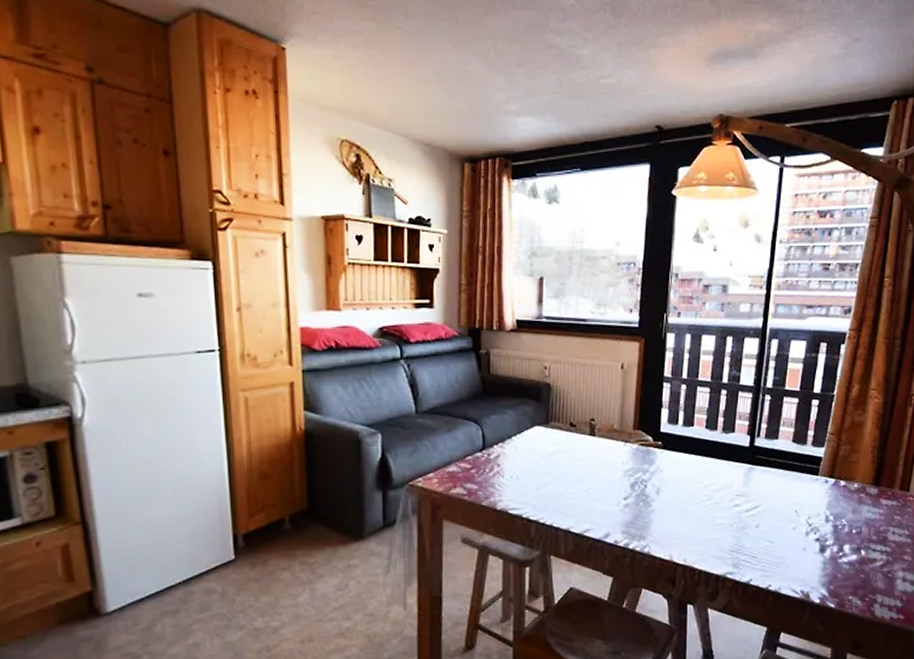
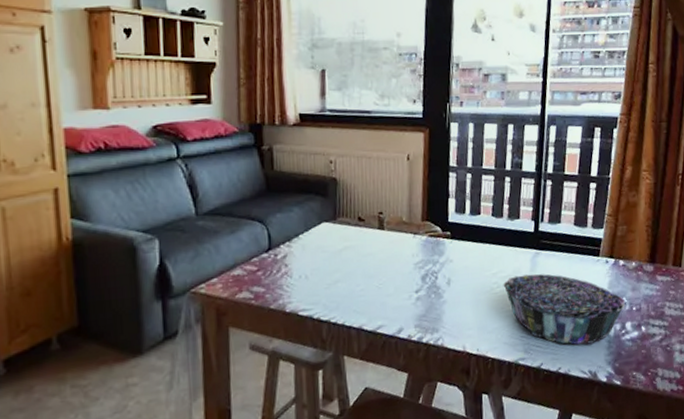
decorative bowl: none [714,489,844,564] -> present [503,274,625,345]

